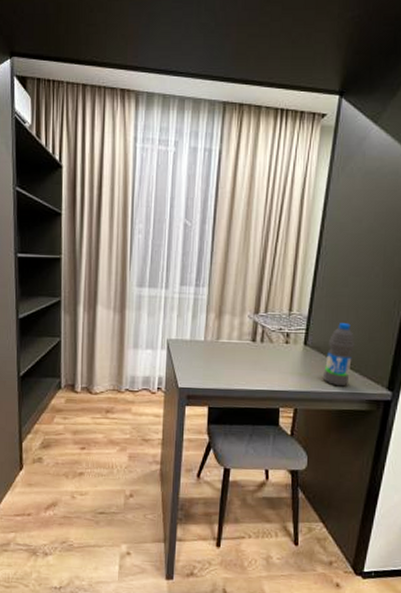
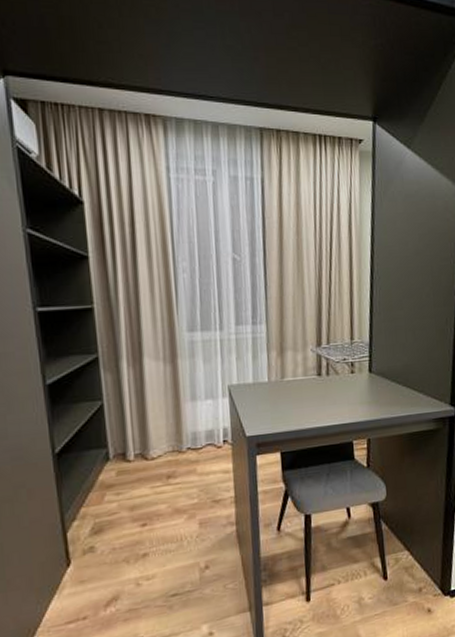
water bottle: present [323,323,355,387] -> none [391,345,417,410]

